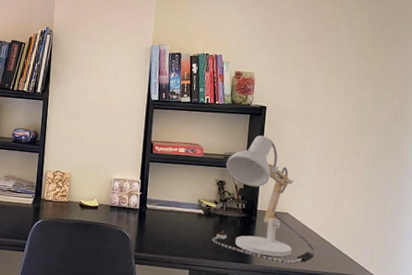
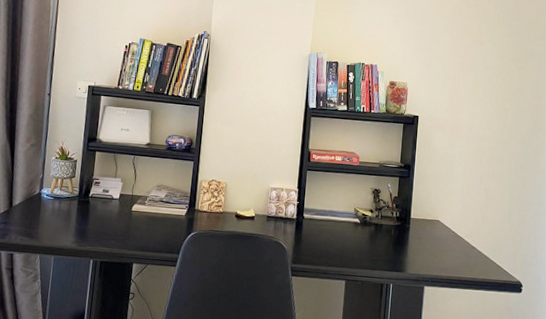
desk lamp: present [212,135,315,264] -> none [367,144,465,271]

